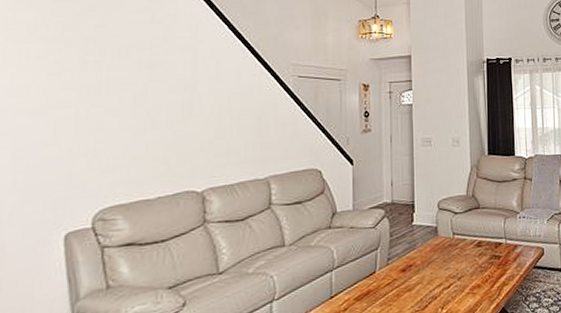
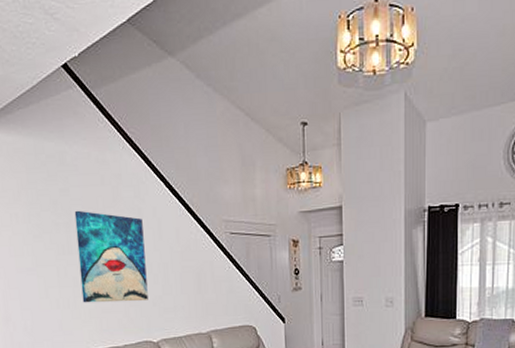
wall art: none [106,48,198,150] -> present [74,210,148,303]

